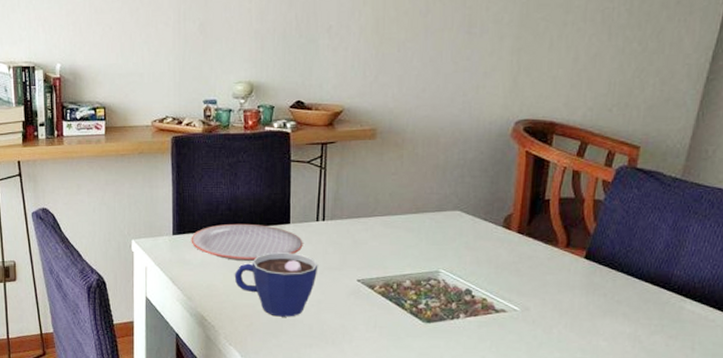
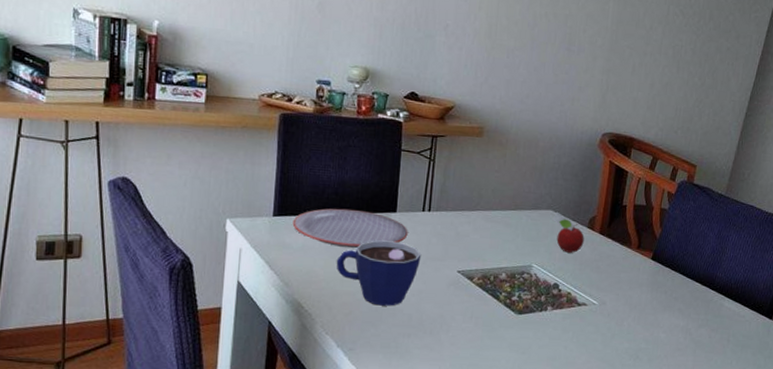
fruit: none [460,212,499,256] -> present [552,211,584,253]

